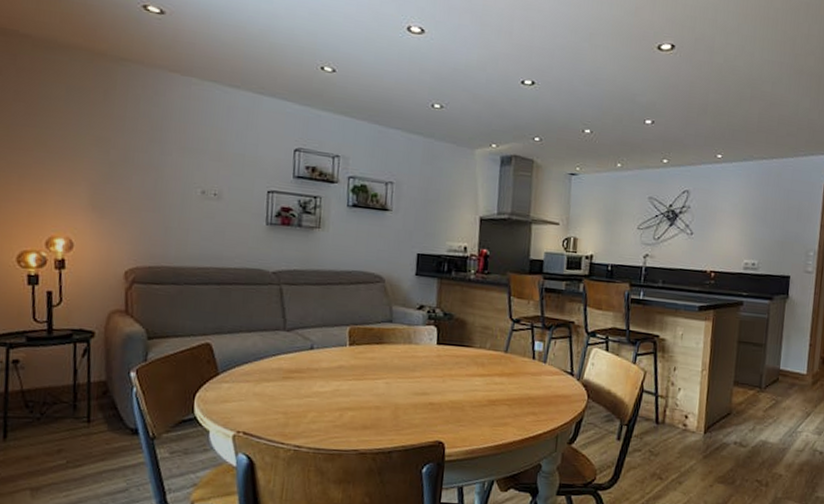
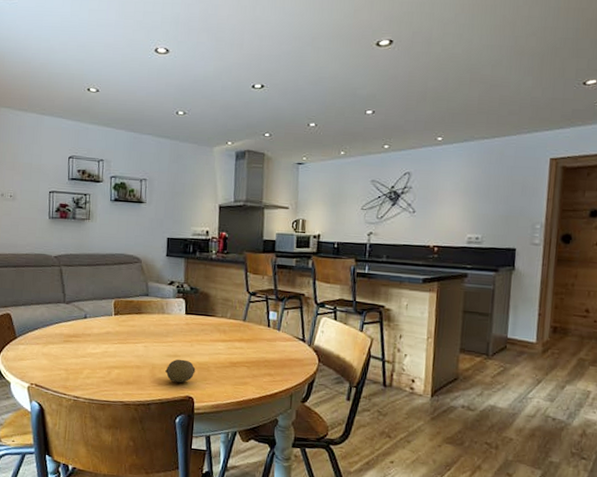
fruit: none [411,397,448,426] -> present [165,359,196,383]

